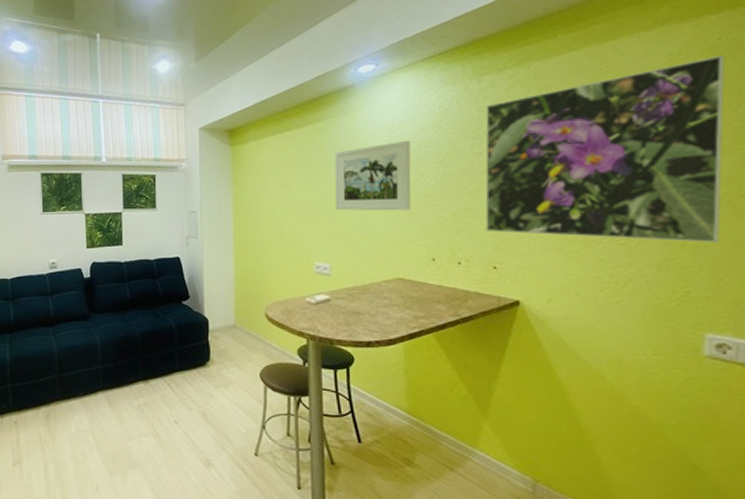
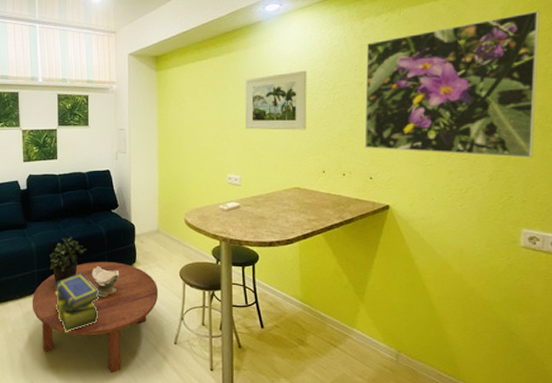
coffee table: none [96,359,236,485] -> present [32,262,159,374]
potted plant: none [115,330,156,381] -> present [49,237,87,283]
stack of books: none [121,370,170,436] -> present [55,273,100,332]
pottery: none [160,363,192,400] -> present [91,266,120,298]

